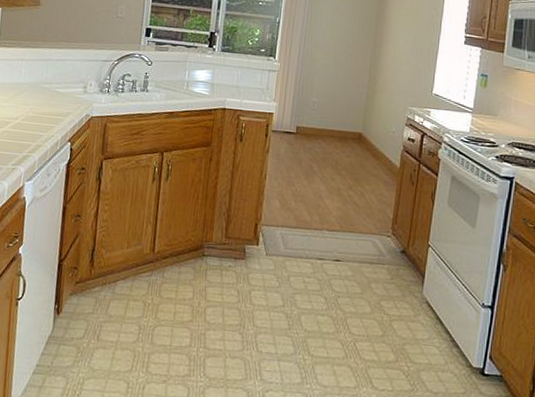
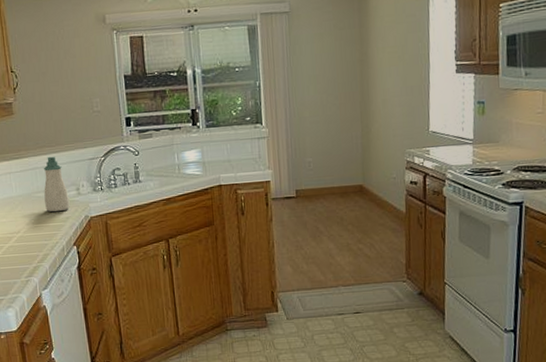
soap bottle: none [49,51,75,106] -> present [43,156,70,212]

